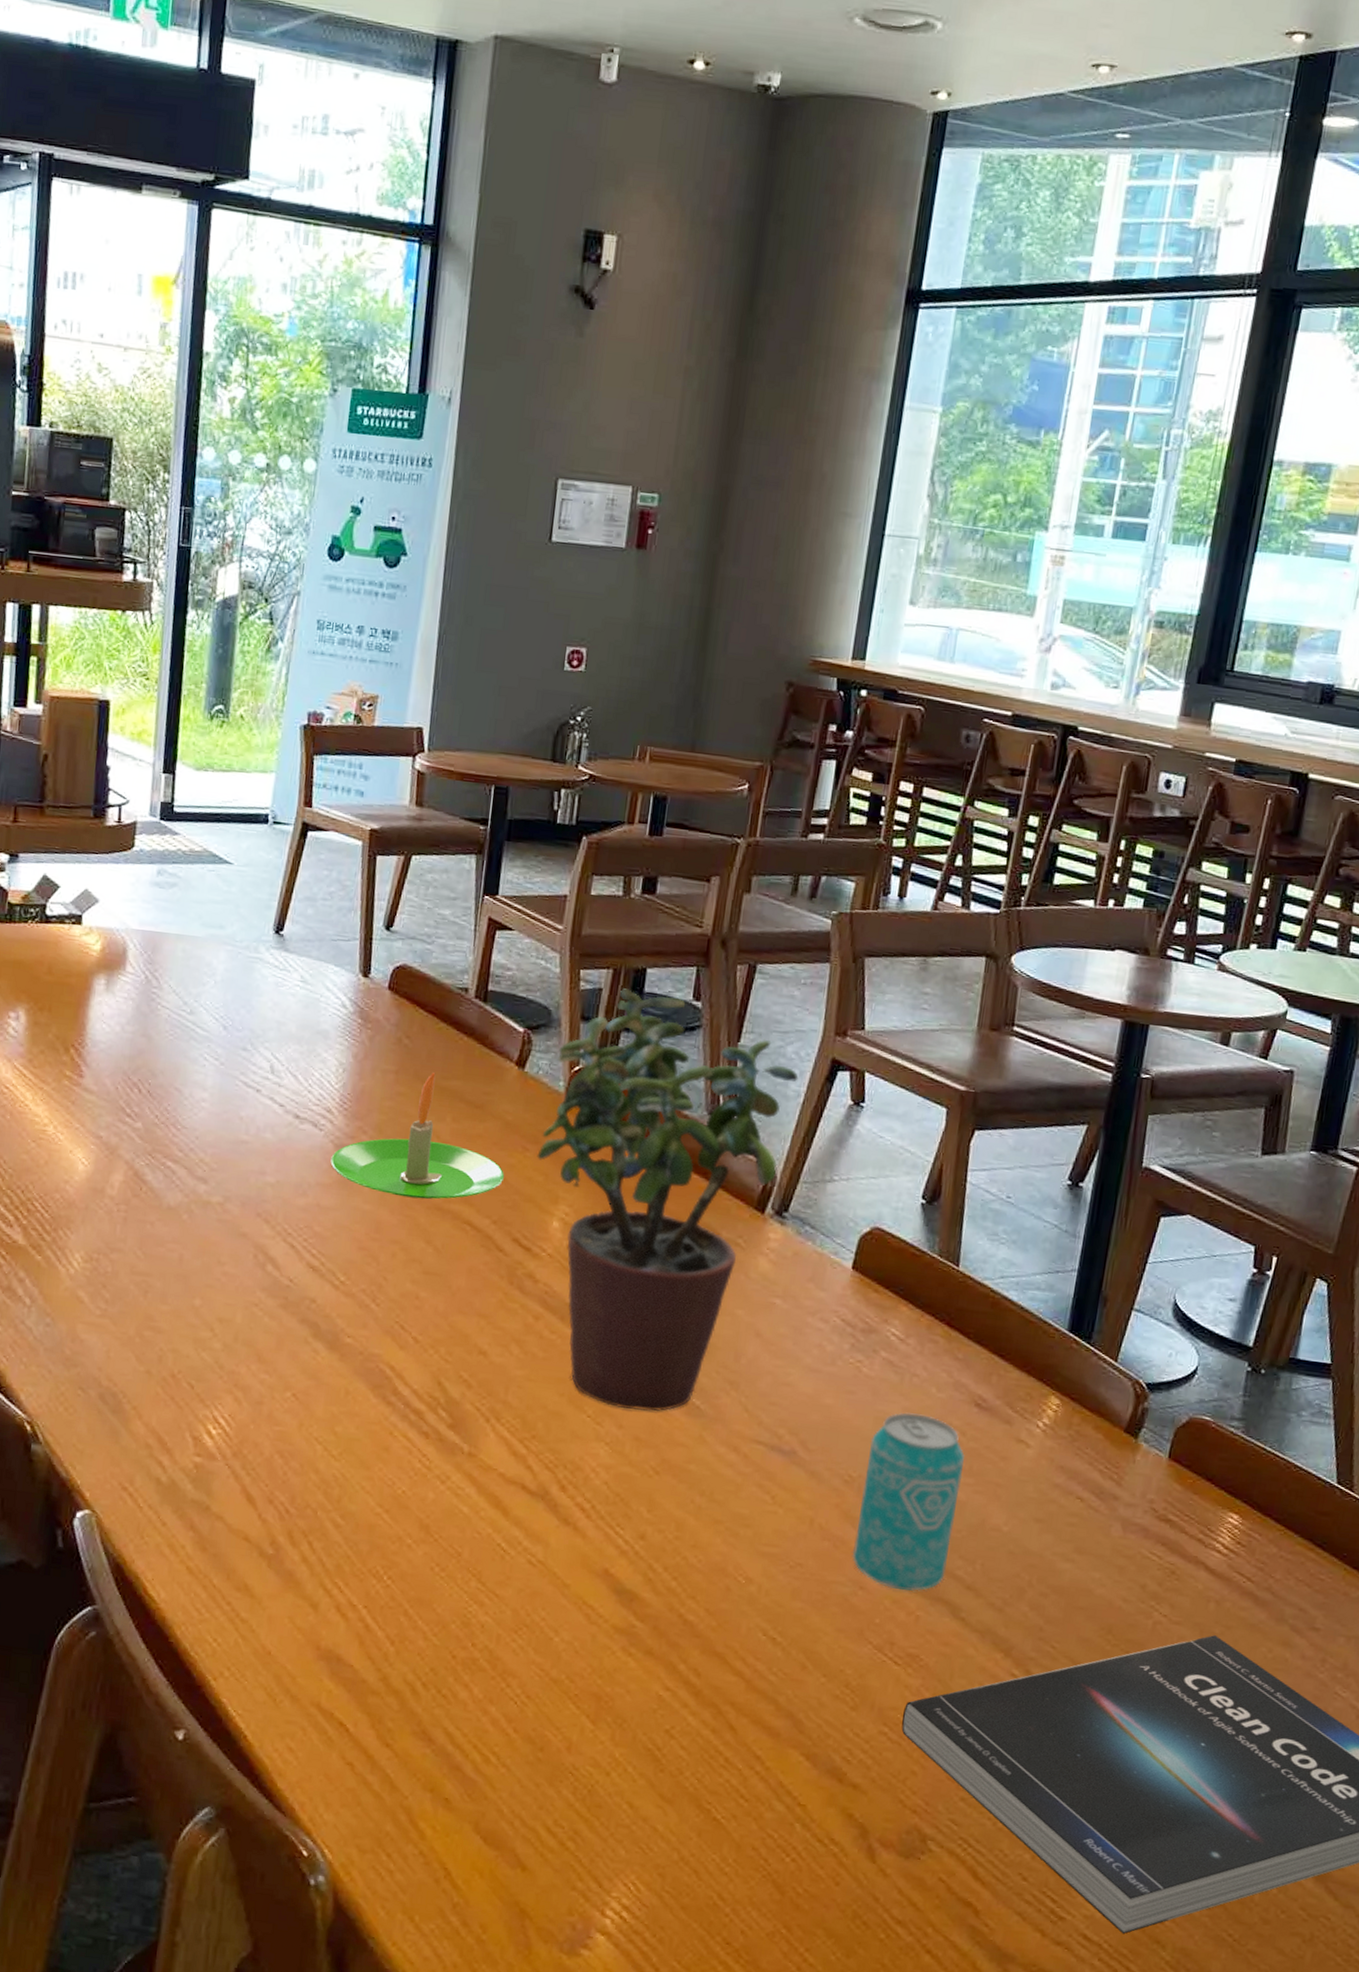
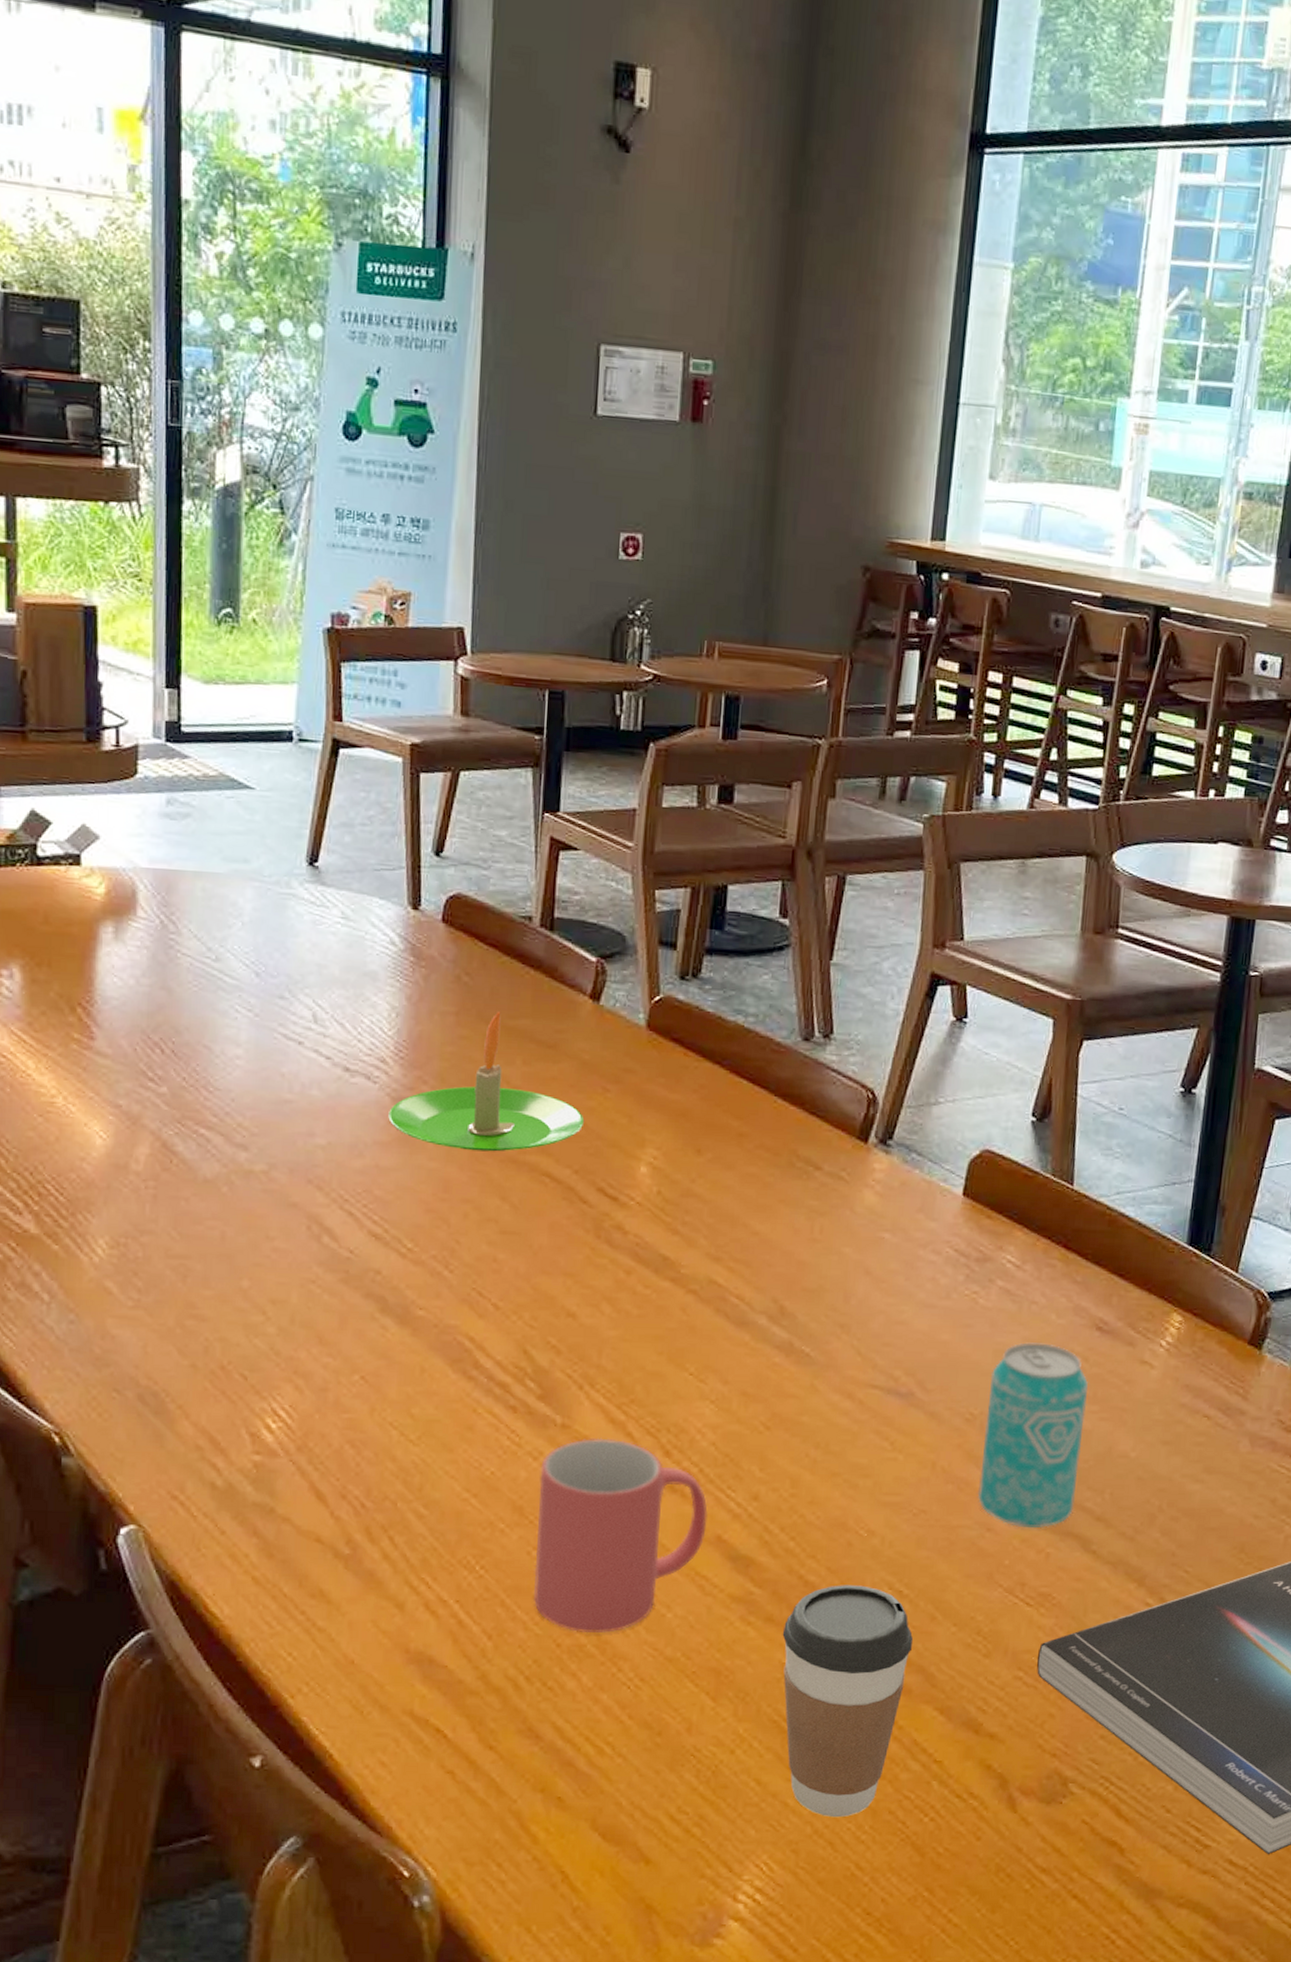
mug: none [434,1468,597,1650] -> present [534,1438,708,1633]
potted plant: present [537,988,799,1412] -> none [619,908,897,1363]
coffee cup: none [659,1626,784,1848] -> present [782,1585,913,1818]

